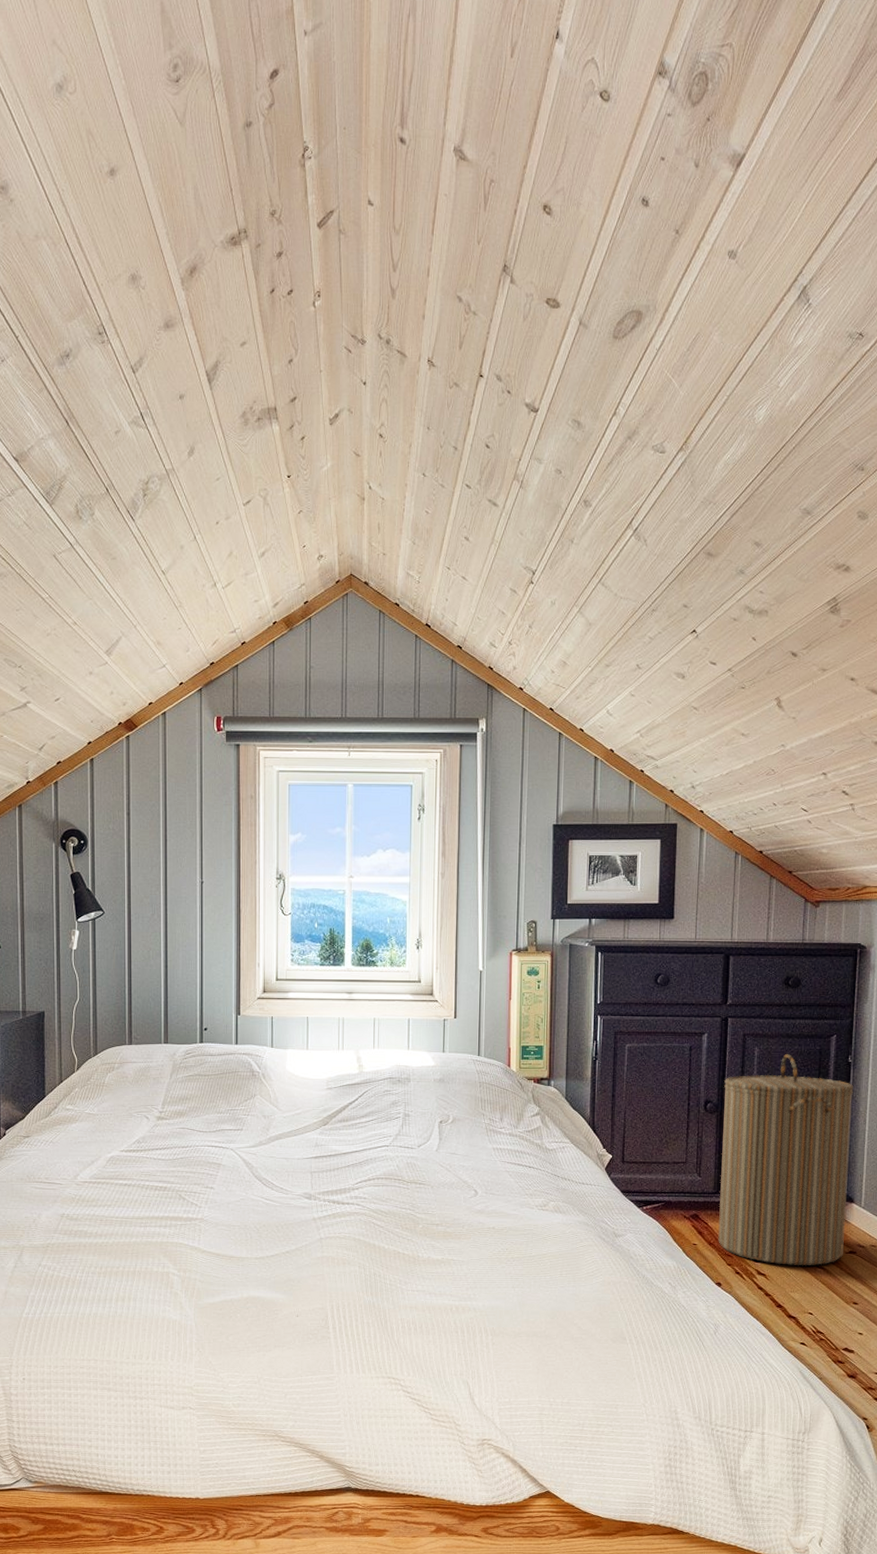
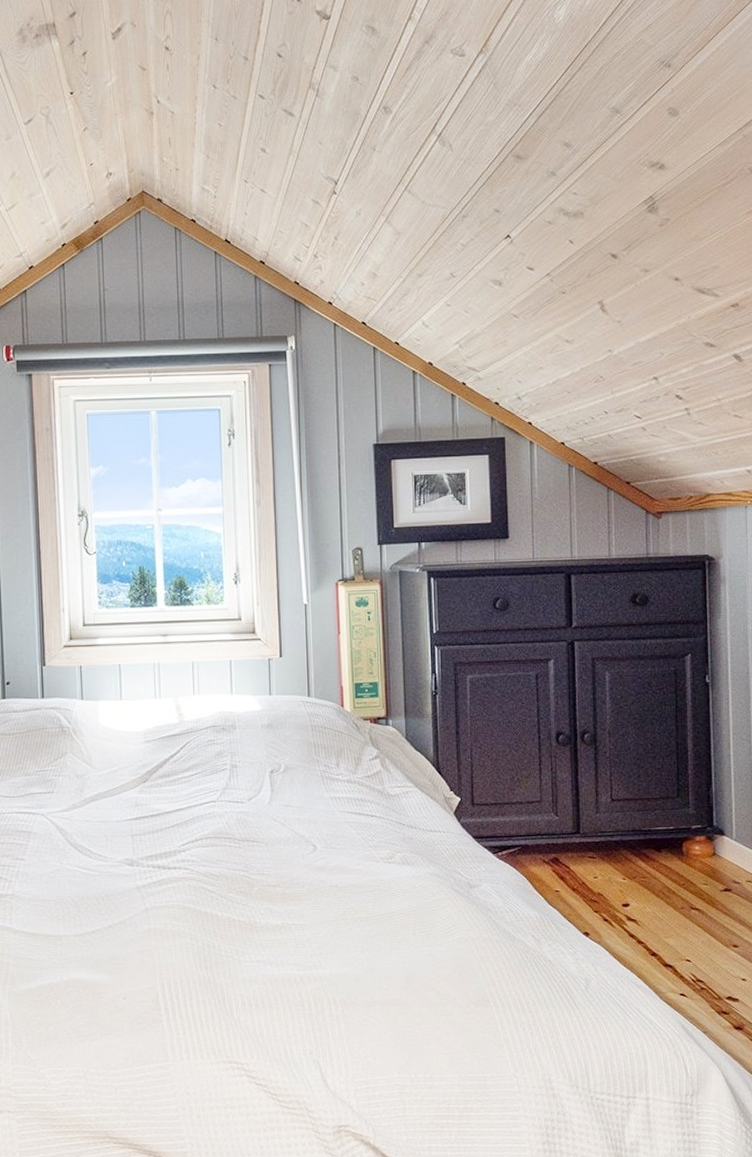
laundry hamper: present [718,1053,854,1266] -> none [576,676,718,909]

